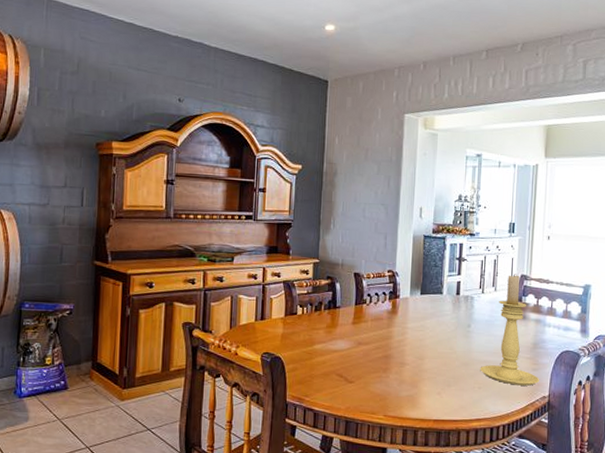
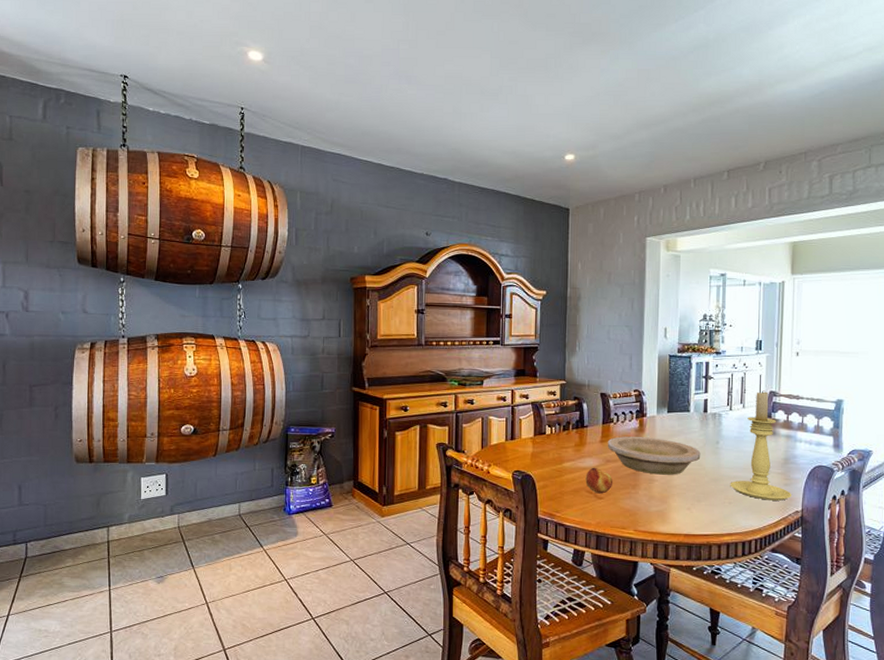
fruit: none [336,349,364,378] -> present [585,467,613,494]
bowl: none [359,318,452,359] -> present [607,436,701,475]

